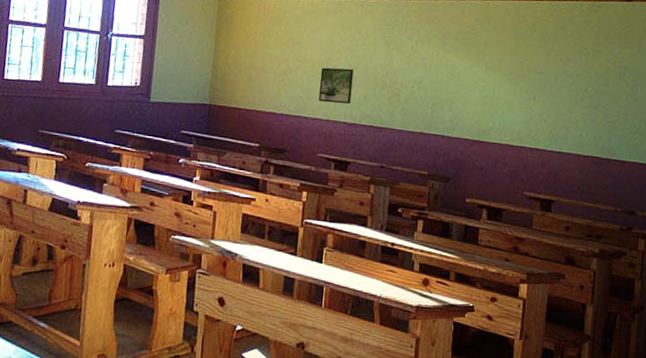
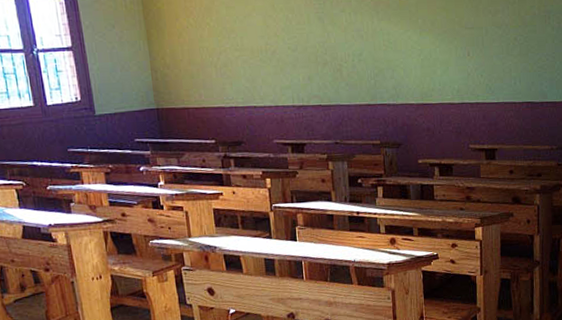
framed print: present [318,67,354,104] -> none [260,51,296,89]

